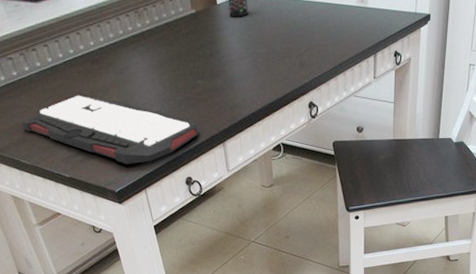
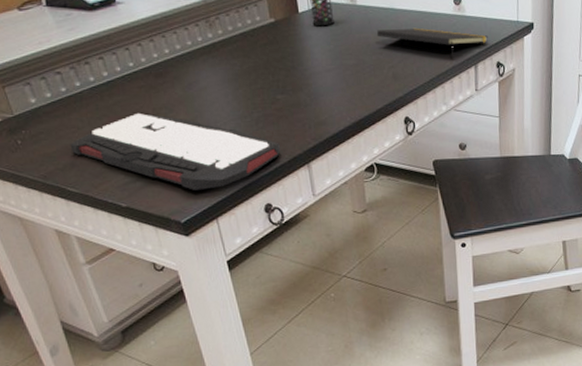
notepad: none [286,18,387,48] -> present [376,28,488,59]

